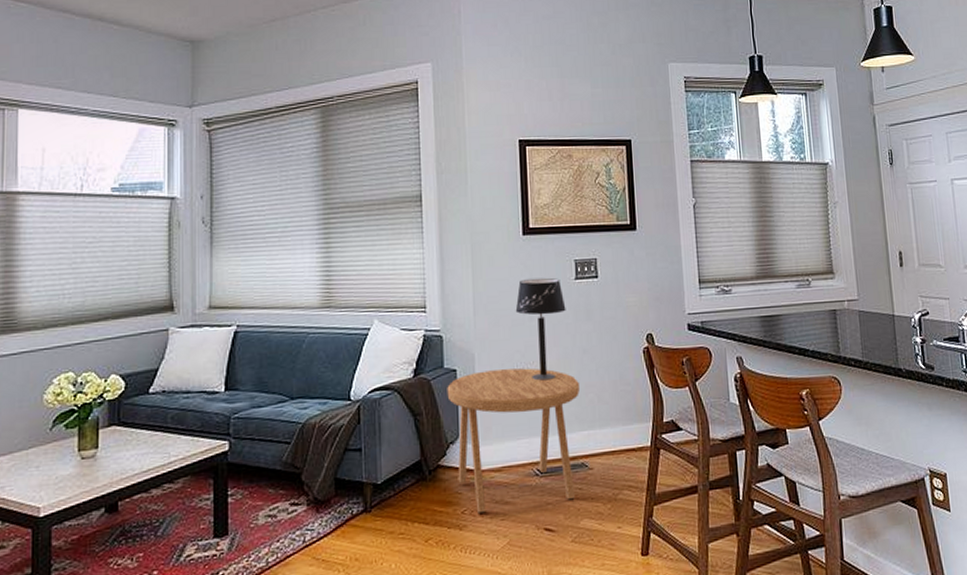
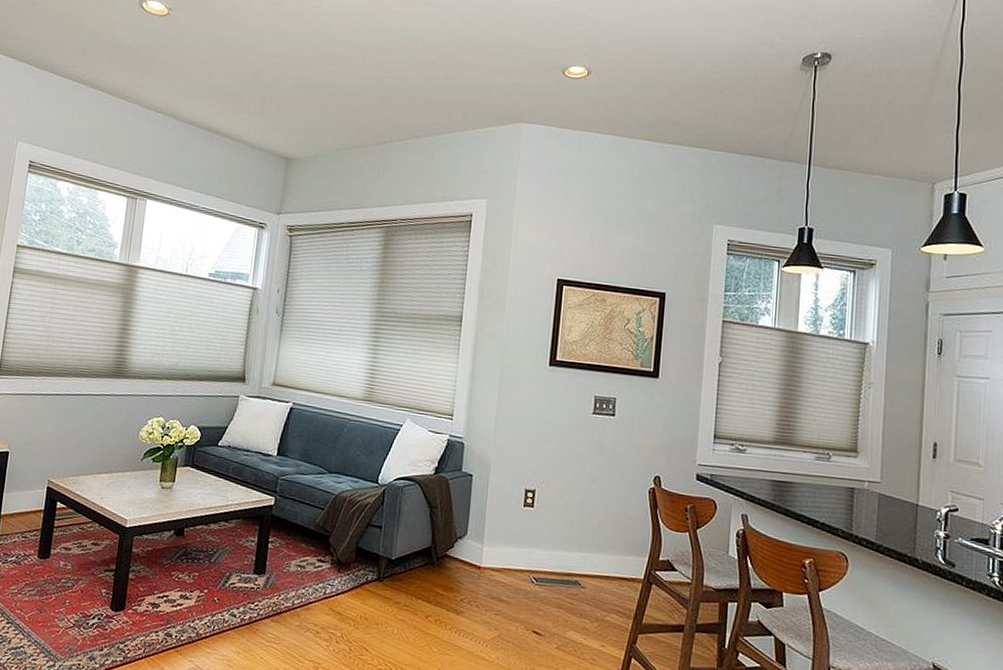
side table: present [447,368,580,513] -> none [461,480,583,612]
table lamp: present [515,277,566,381] -> none [533,405,581,501]

